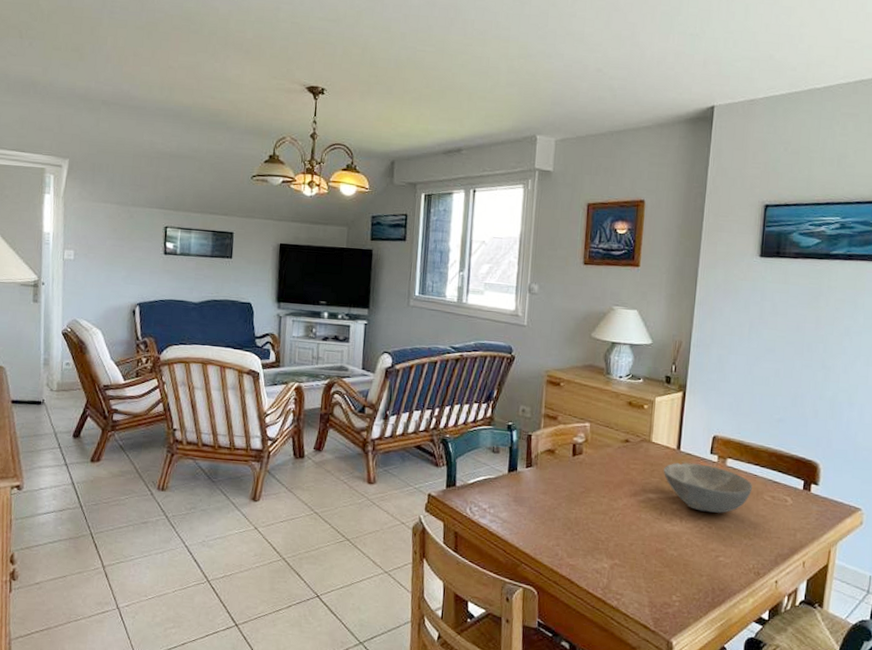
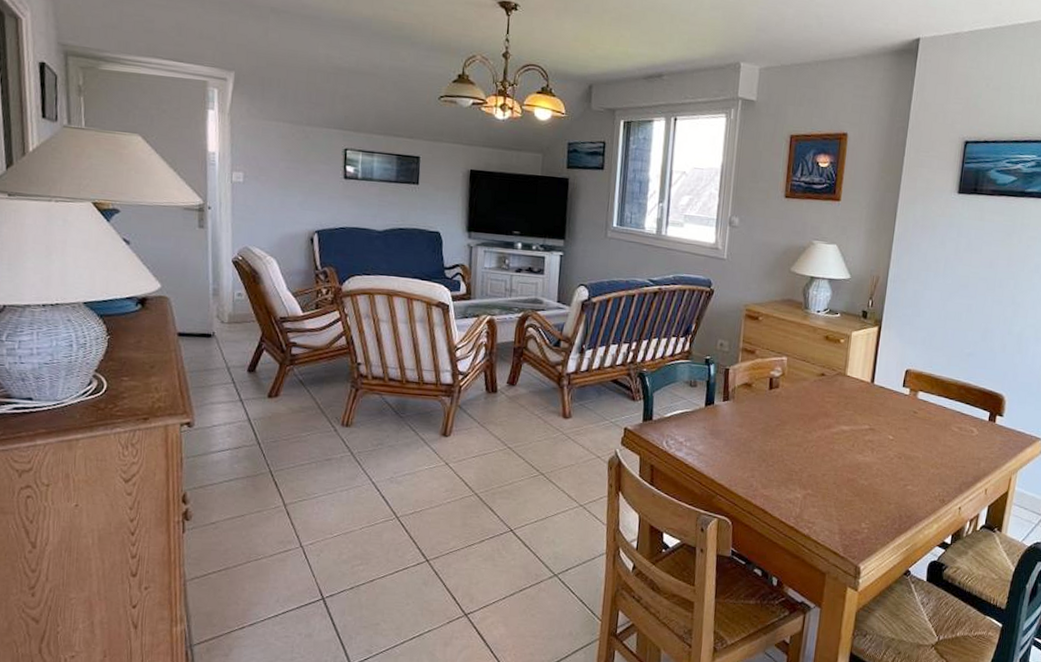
bowl: present [663,462,753,513] -> none [857,395,942,444]

